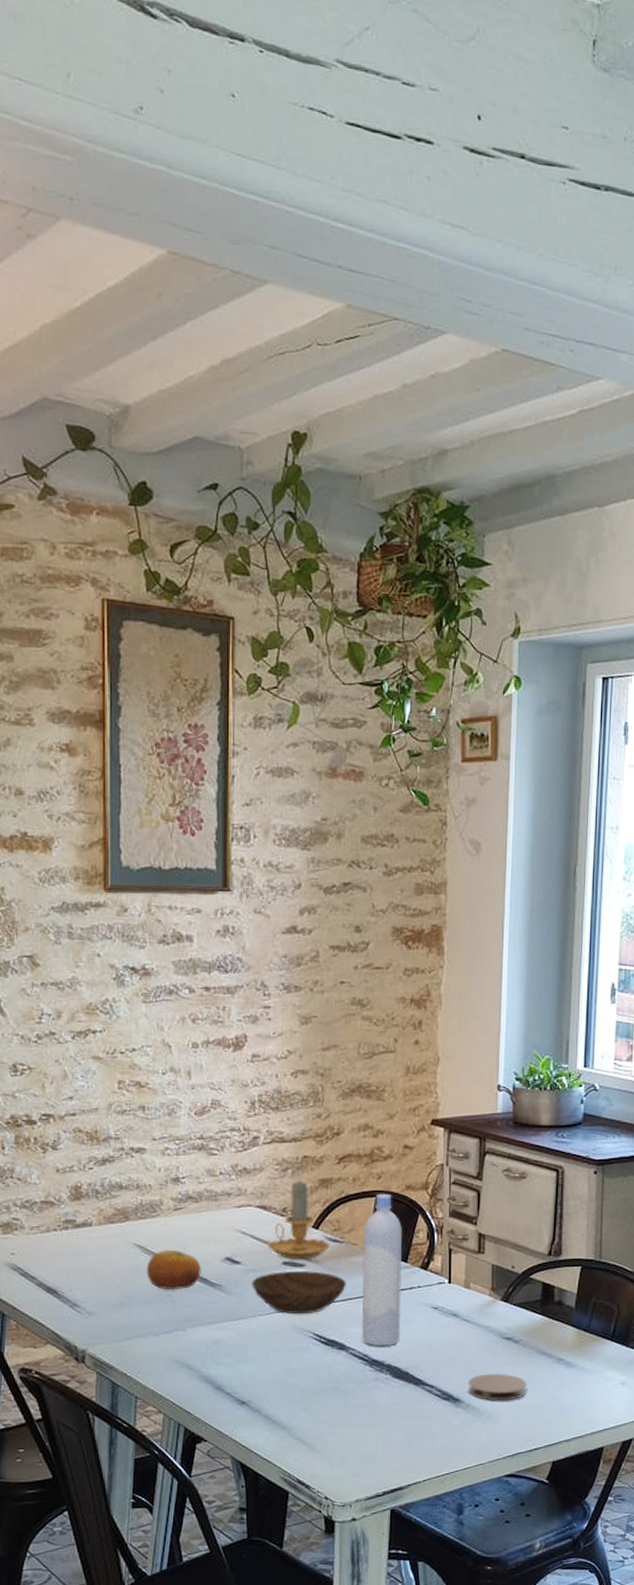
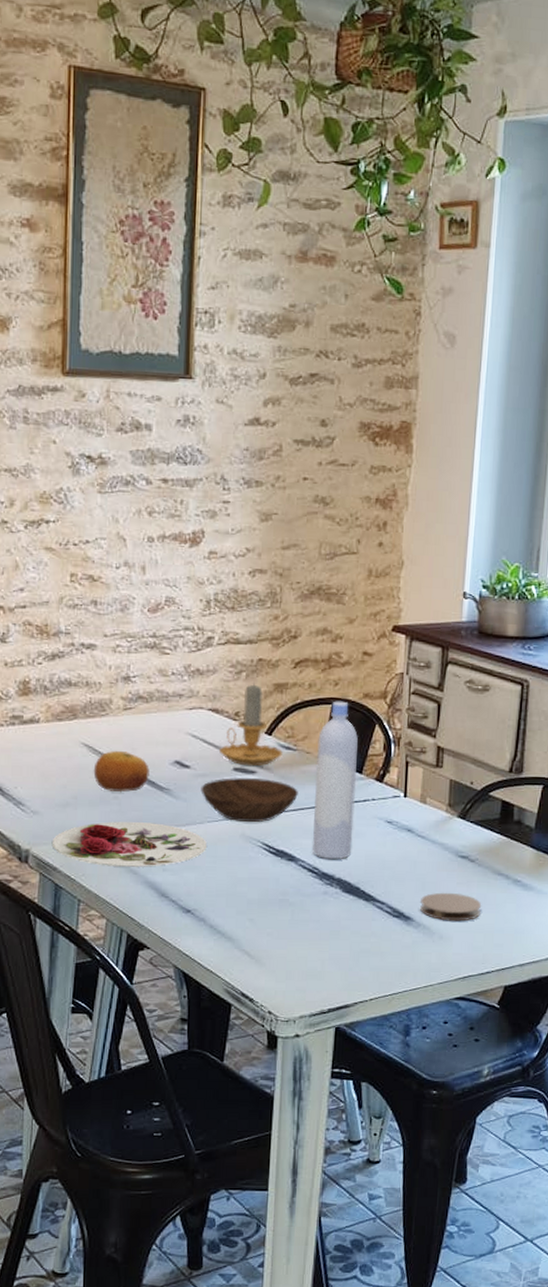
plate: none [107,1318,259,1363] -> present [51,821,207,867]

